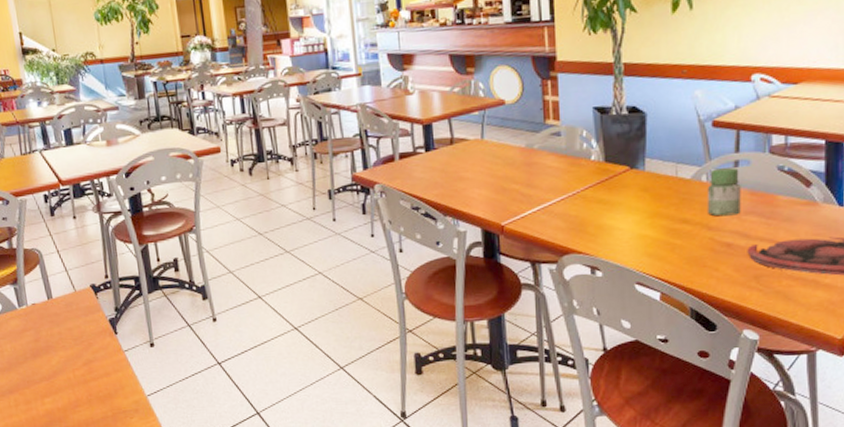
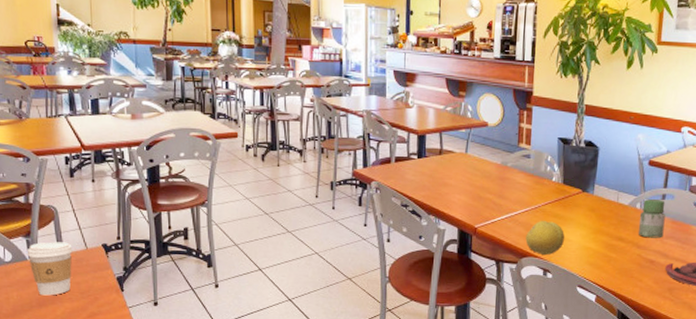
coffee cup: none [15,286,63,346] -> present [27,242,73,296]
fruit: none [565,208,613,250] -> present [525,221,565,255]

